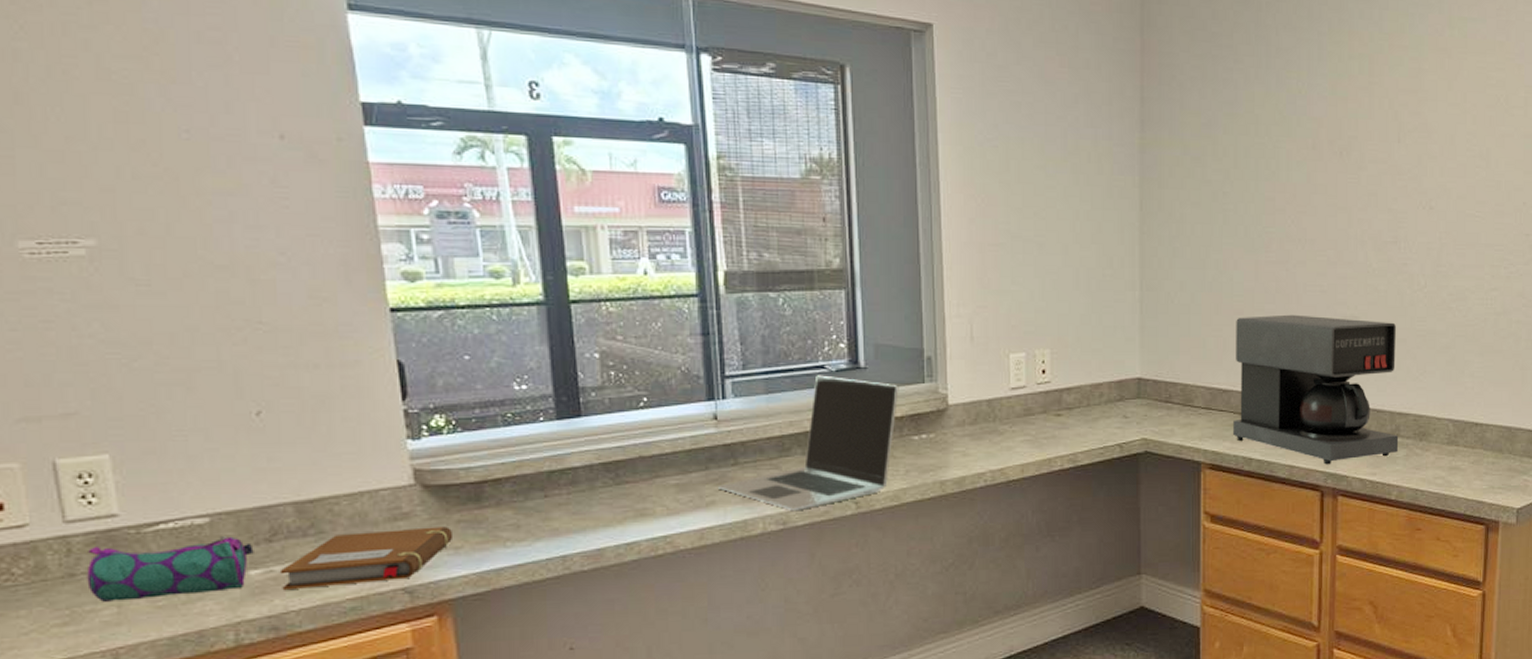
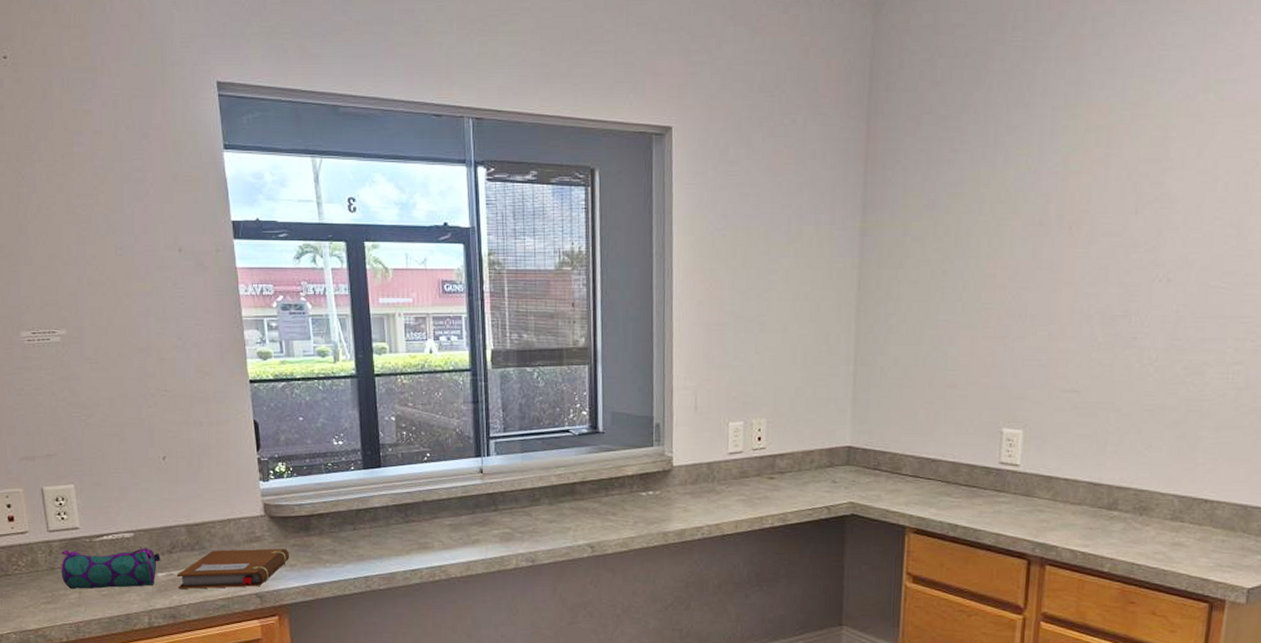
laptop: present [717,375,899,510] -> none [481,438,631,551]
coffee maker: present [1233,314,1399,465] -> none [940,388,1120,535]

